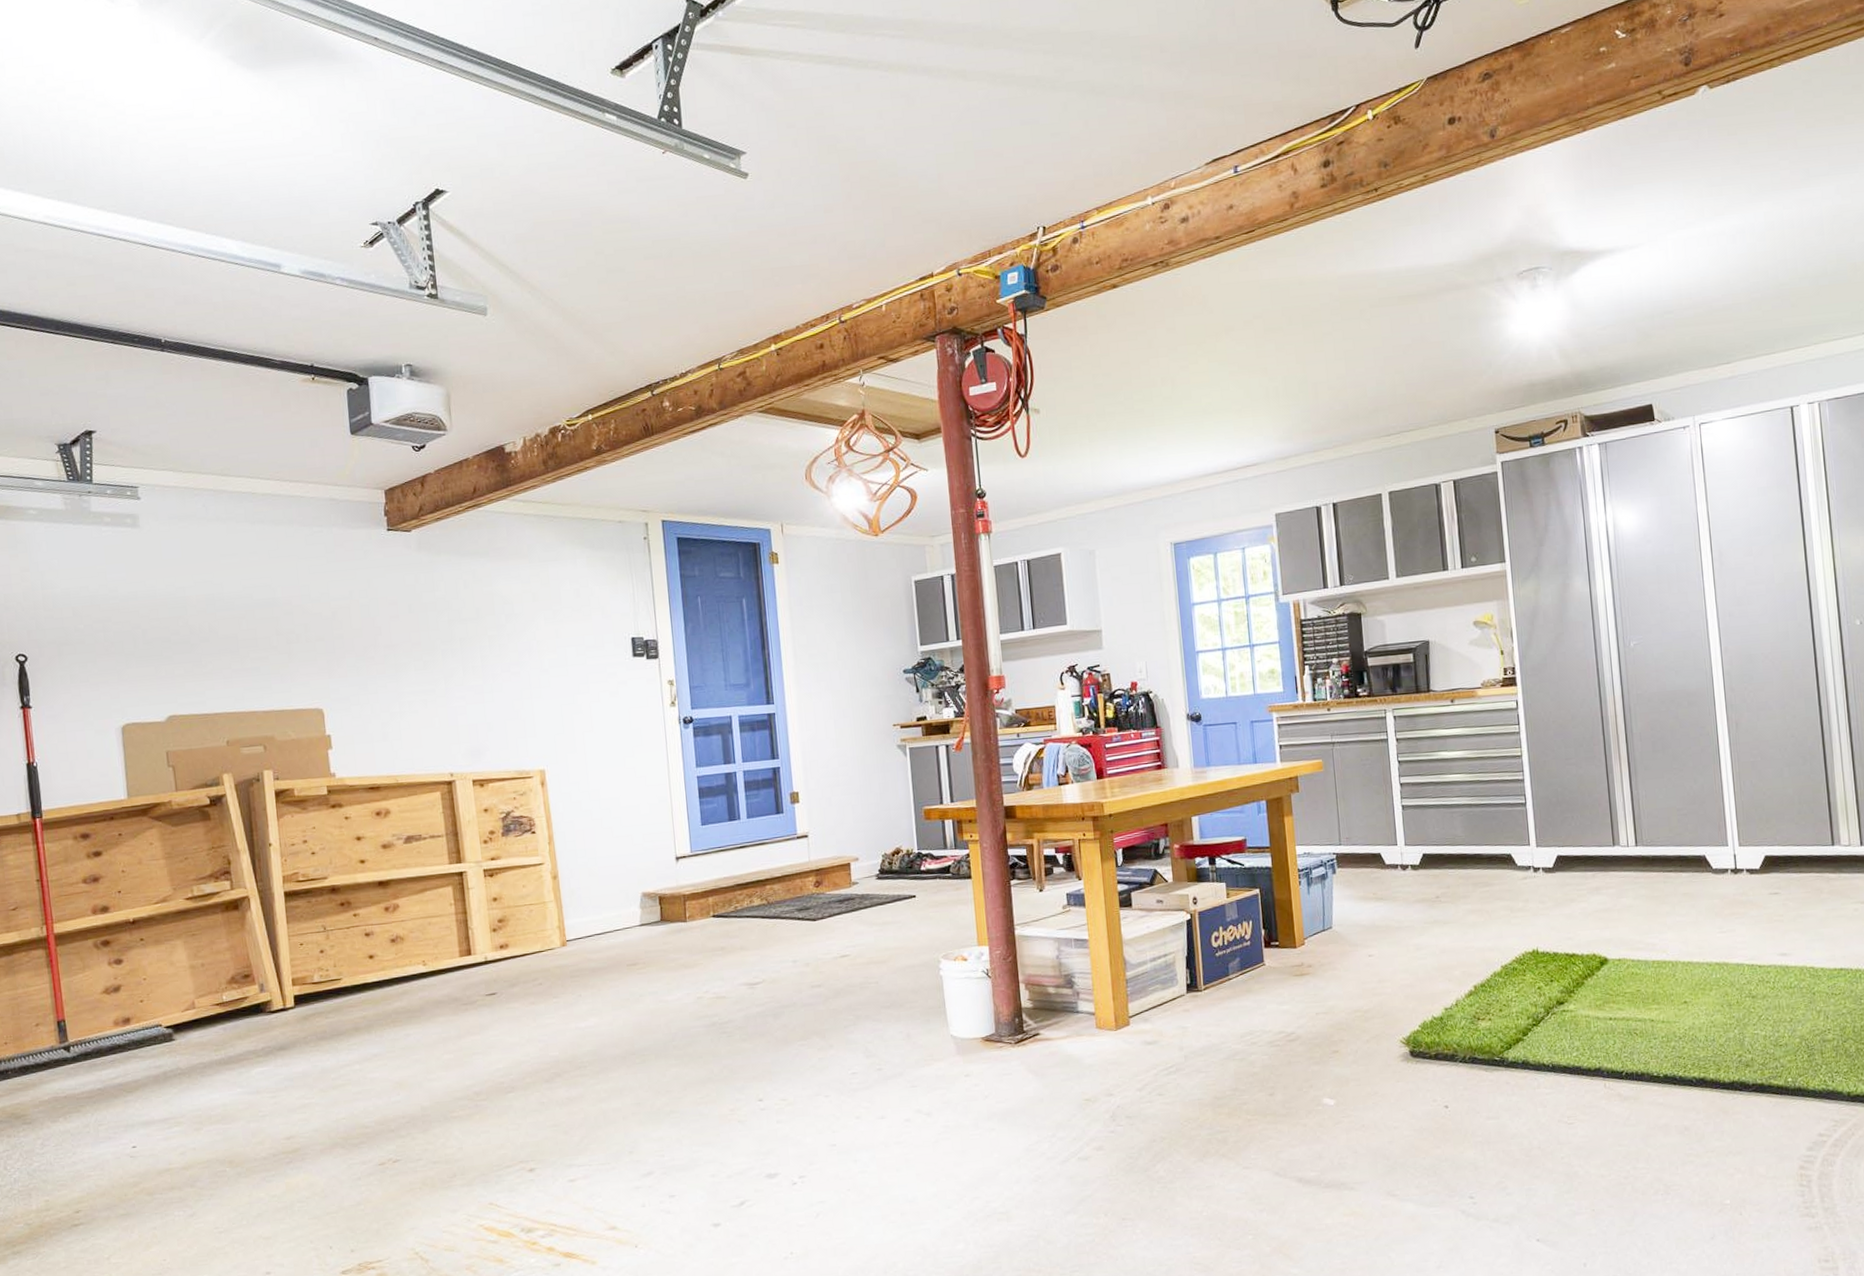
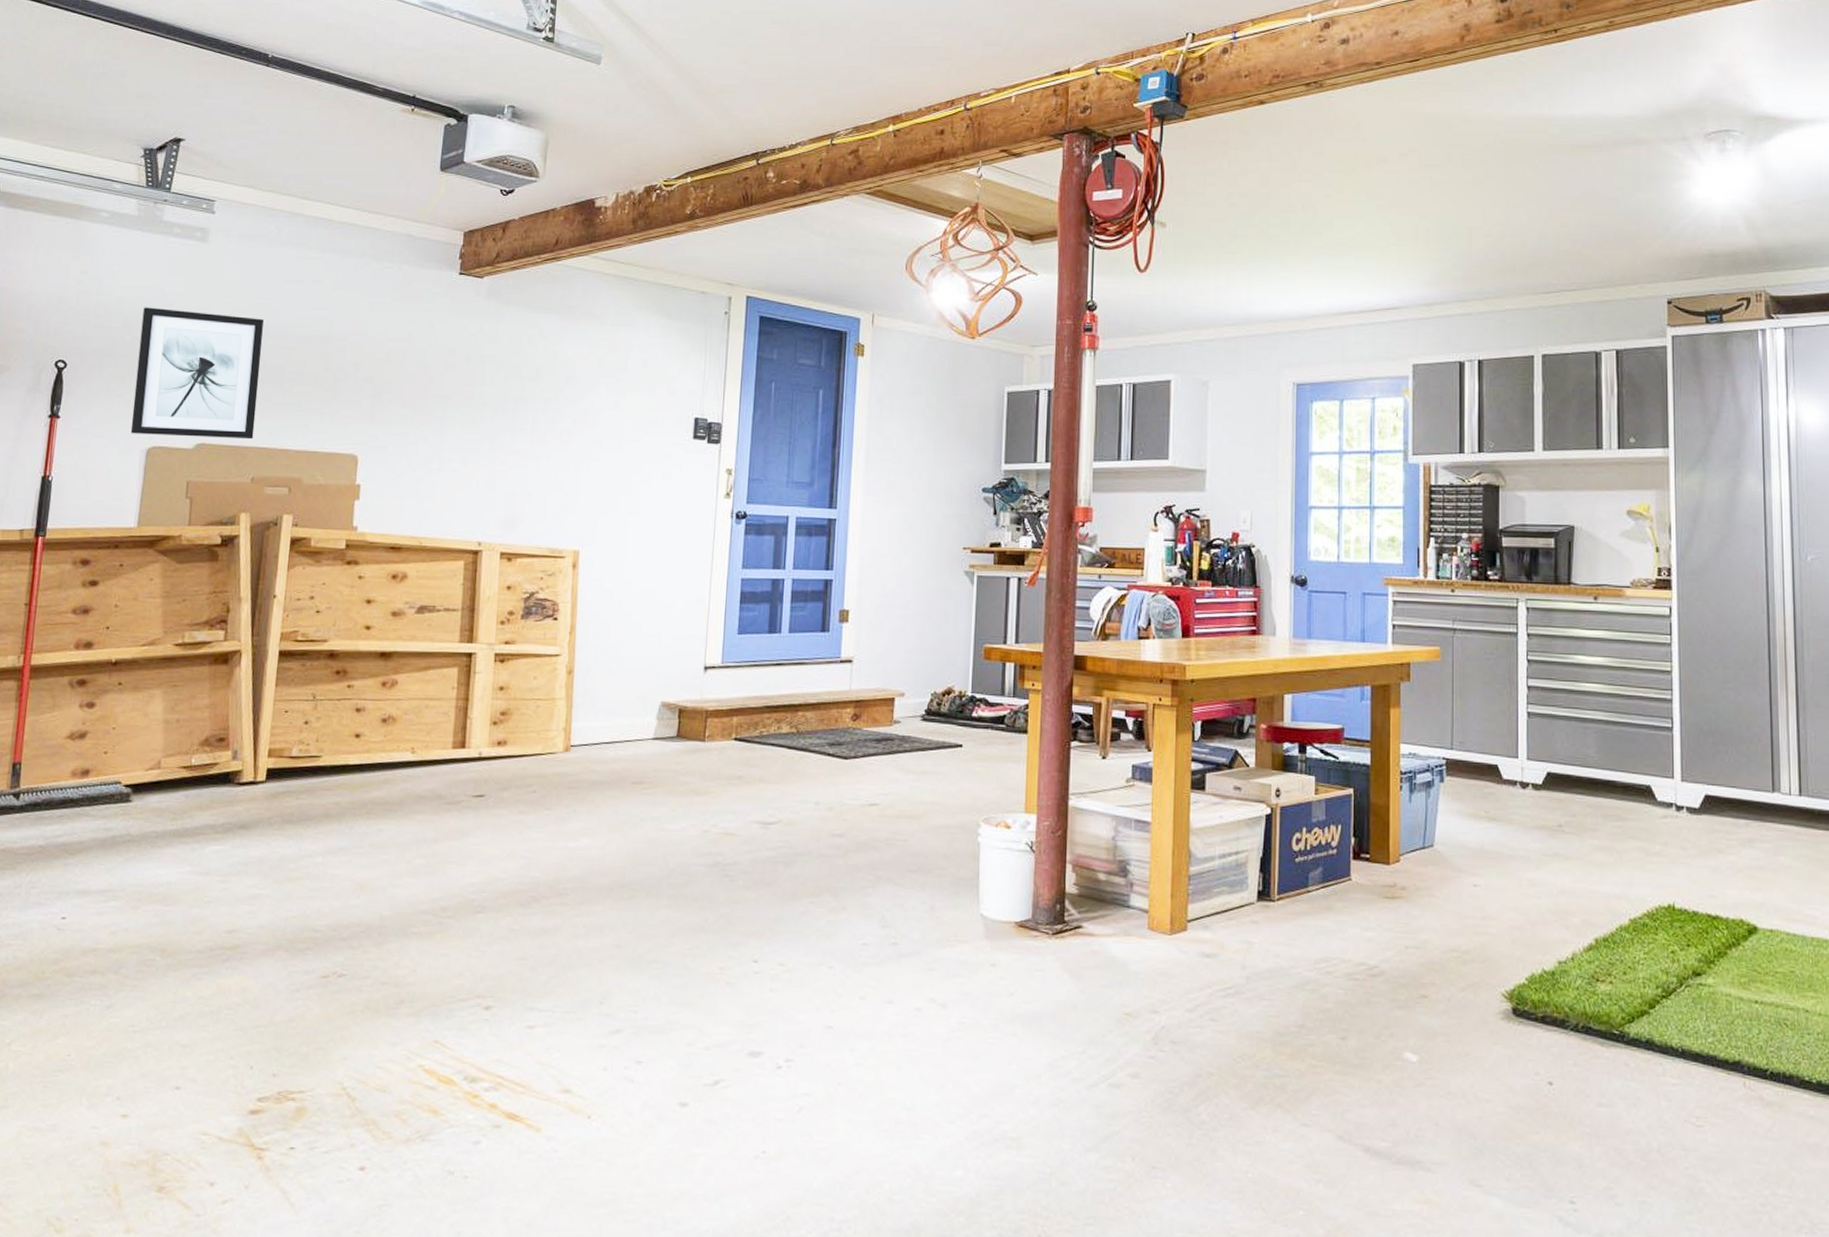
wall art: none [90,593,221,715] -> present [130,307,264,440]

